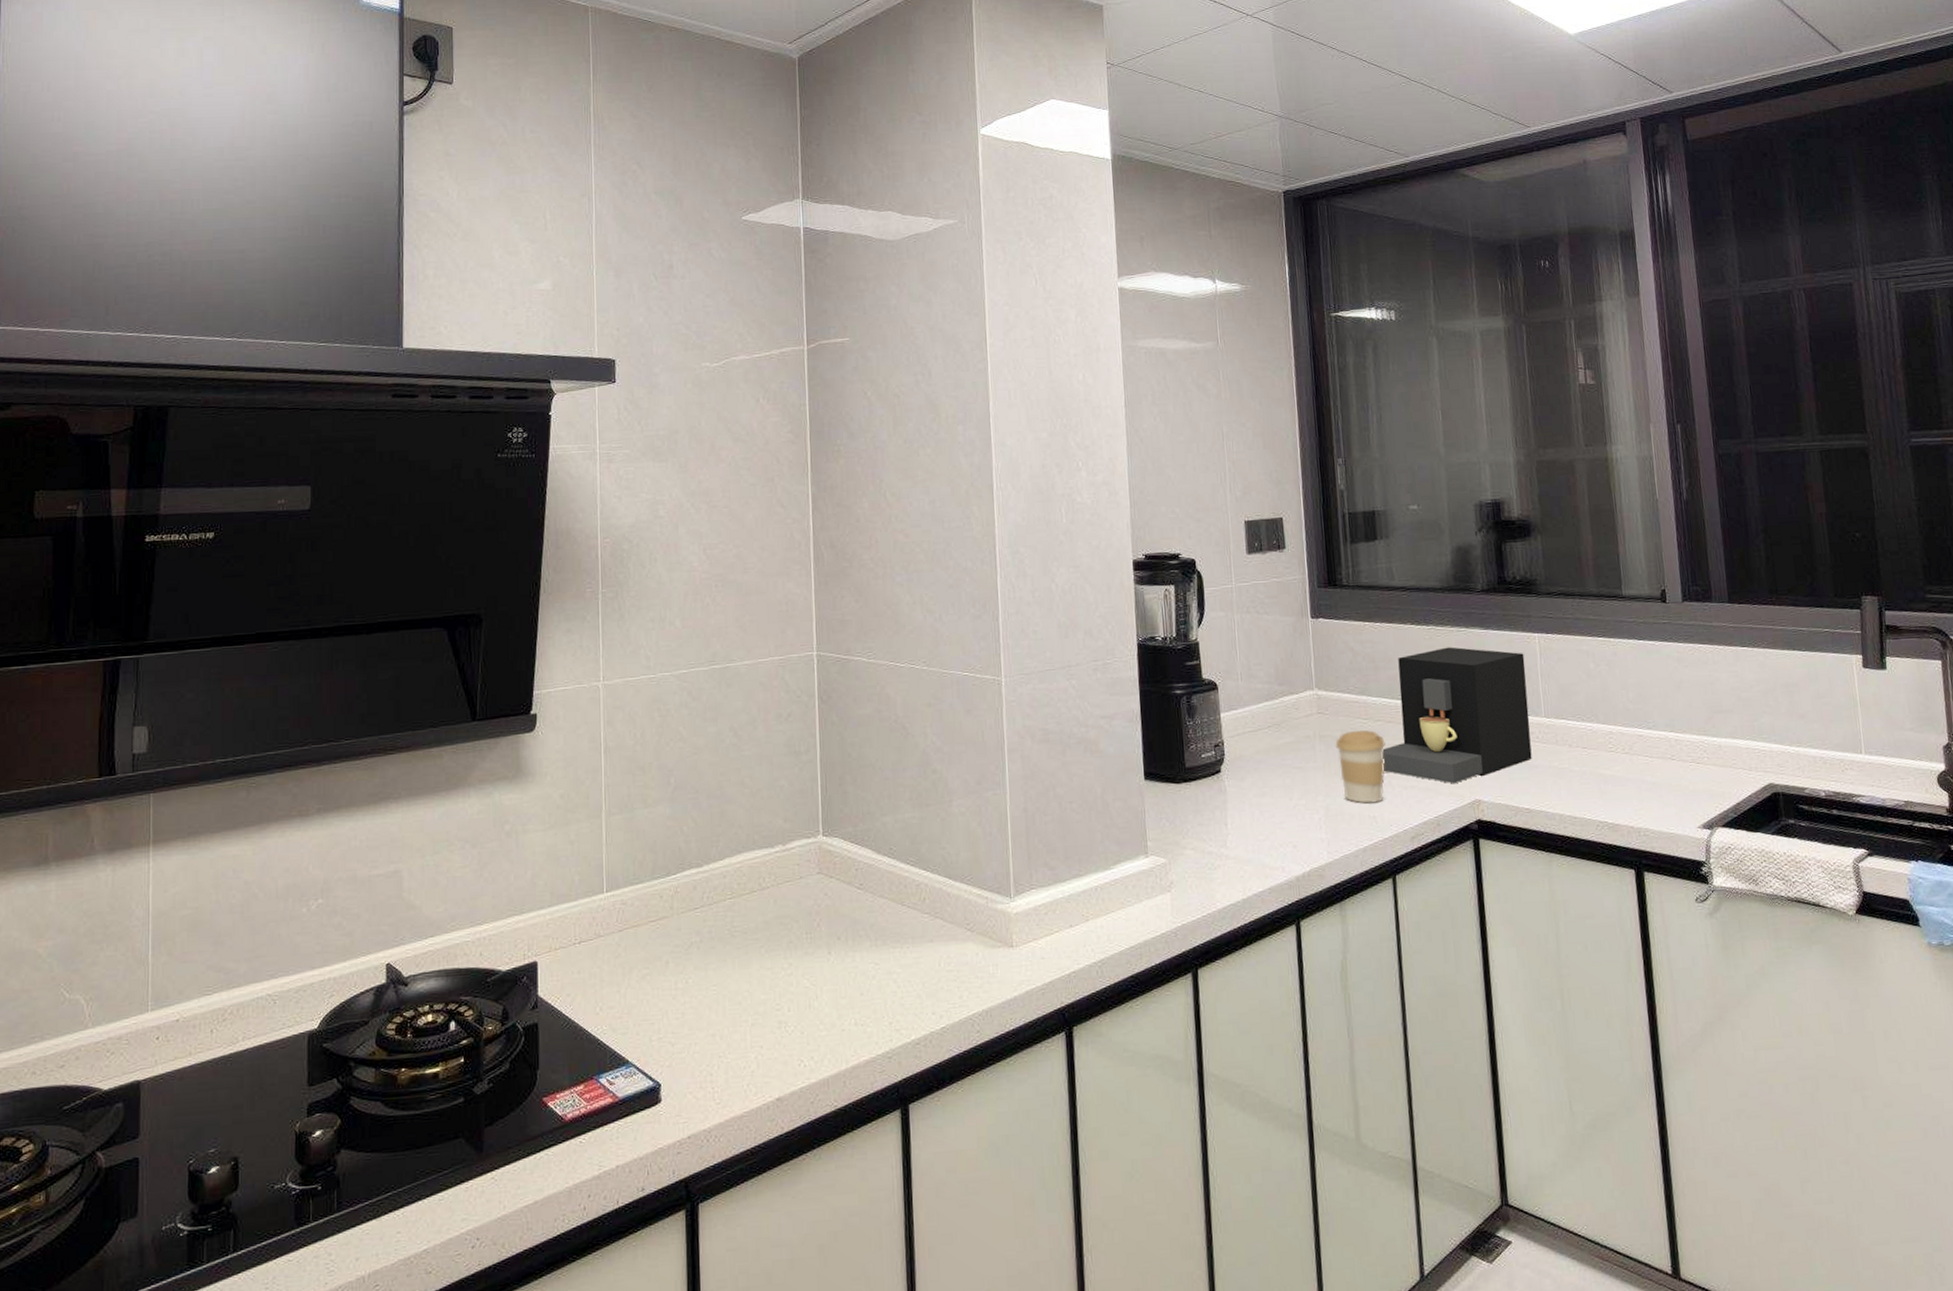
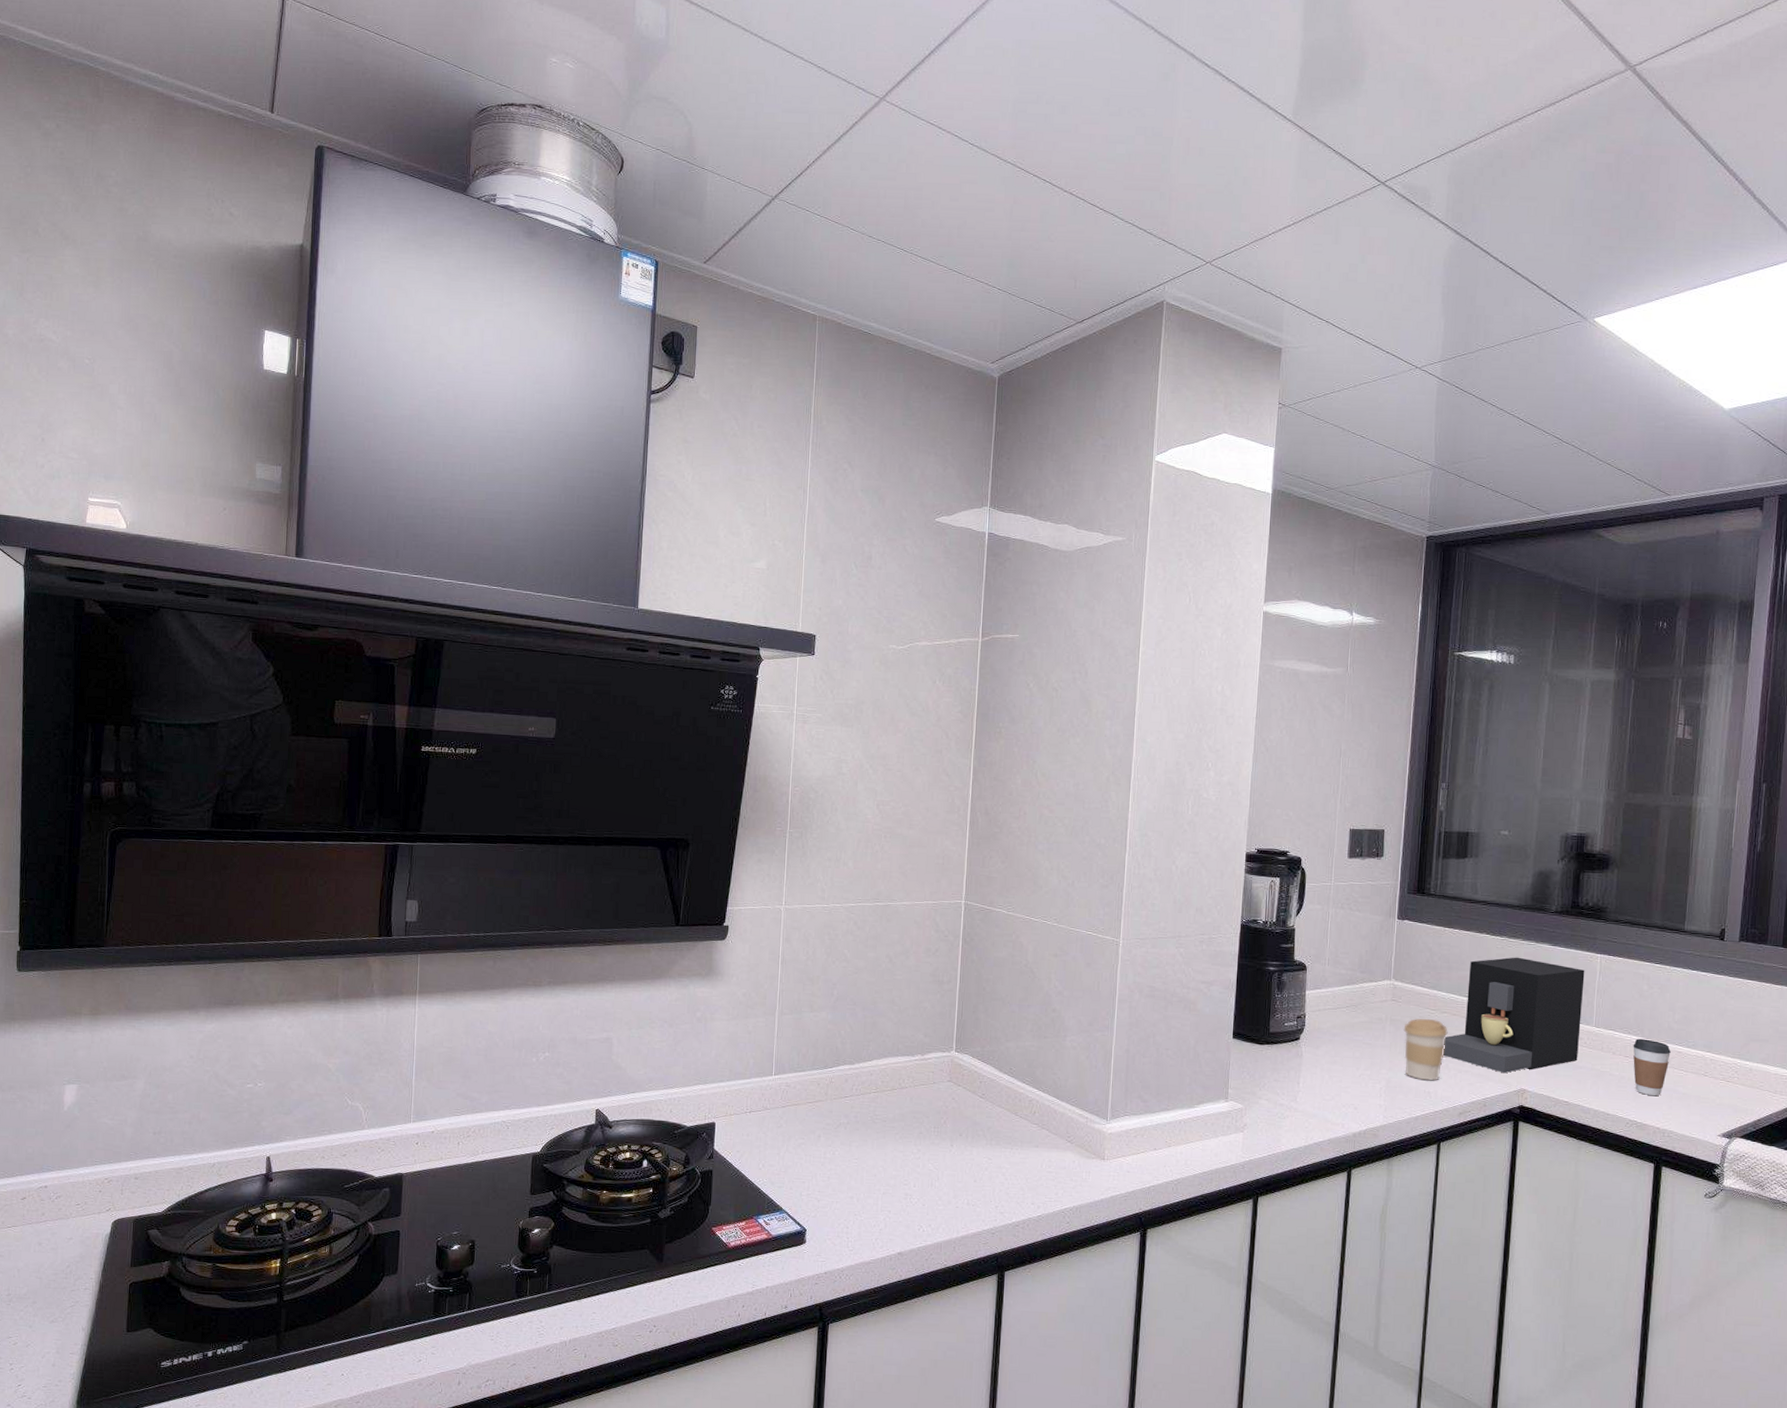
coffee cup: none [1589,725,1632,791] -> present [1633,1038,1671,1097]

